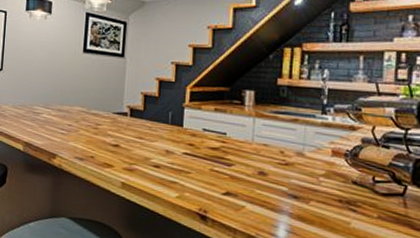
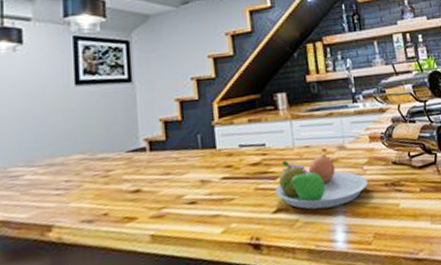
fruit bowl: none [227,151,320,207] -> present [275,155,368,210]

